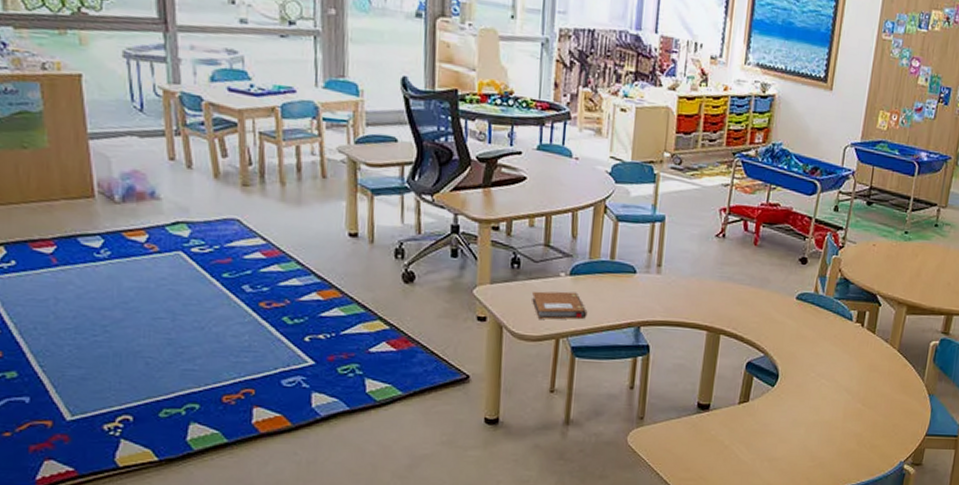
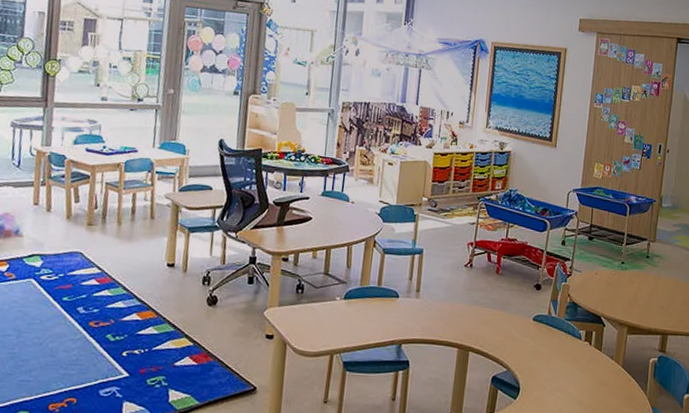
notebook: present [532,291,588,320] -> none [312,313,358,338]

